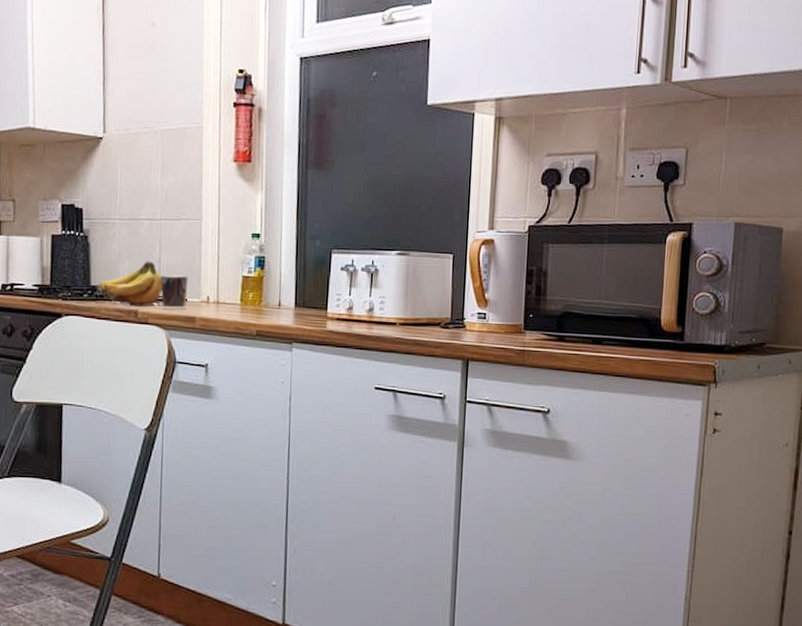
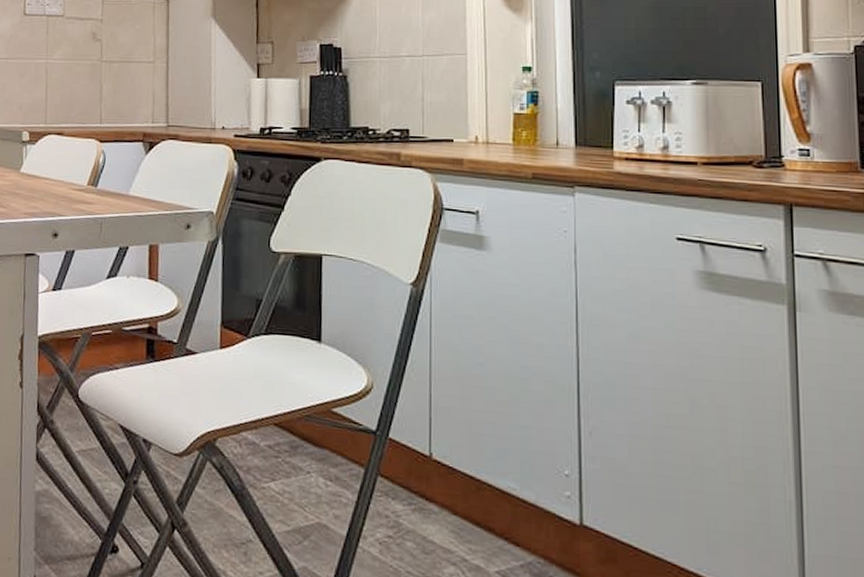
fruit: present [95,261,162,307] -> none [355,100,426,148]
mug: present [160,275,188,310] -> none [424,114,454,152]

